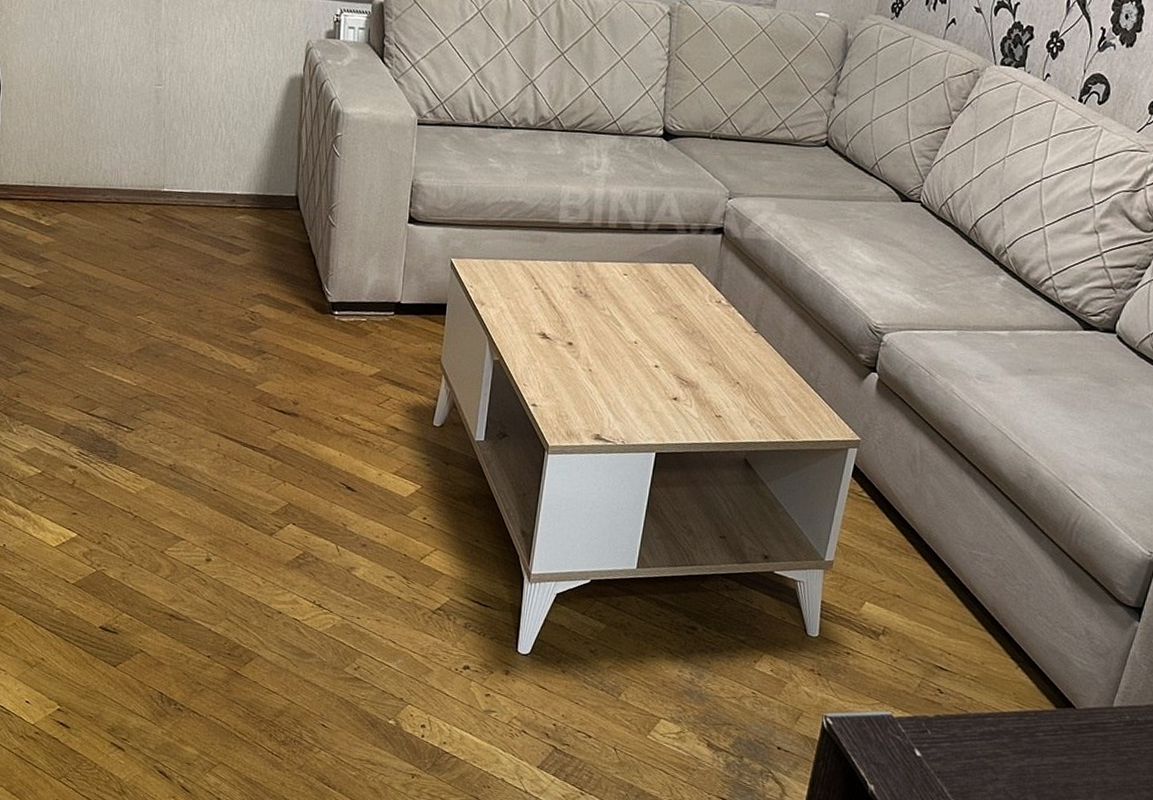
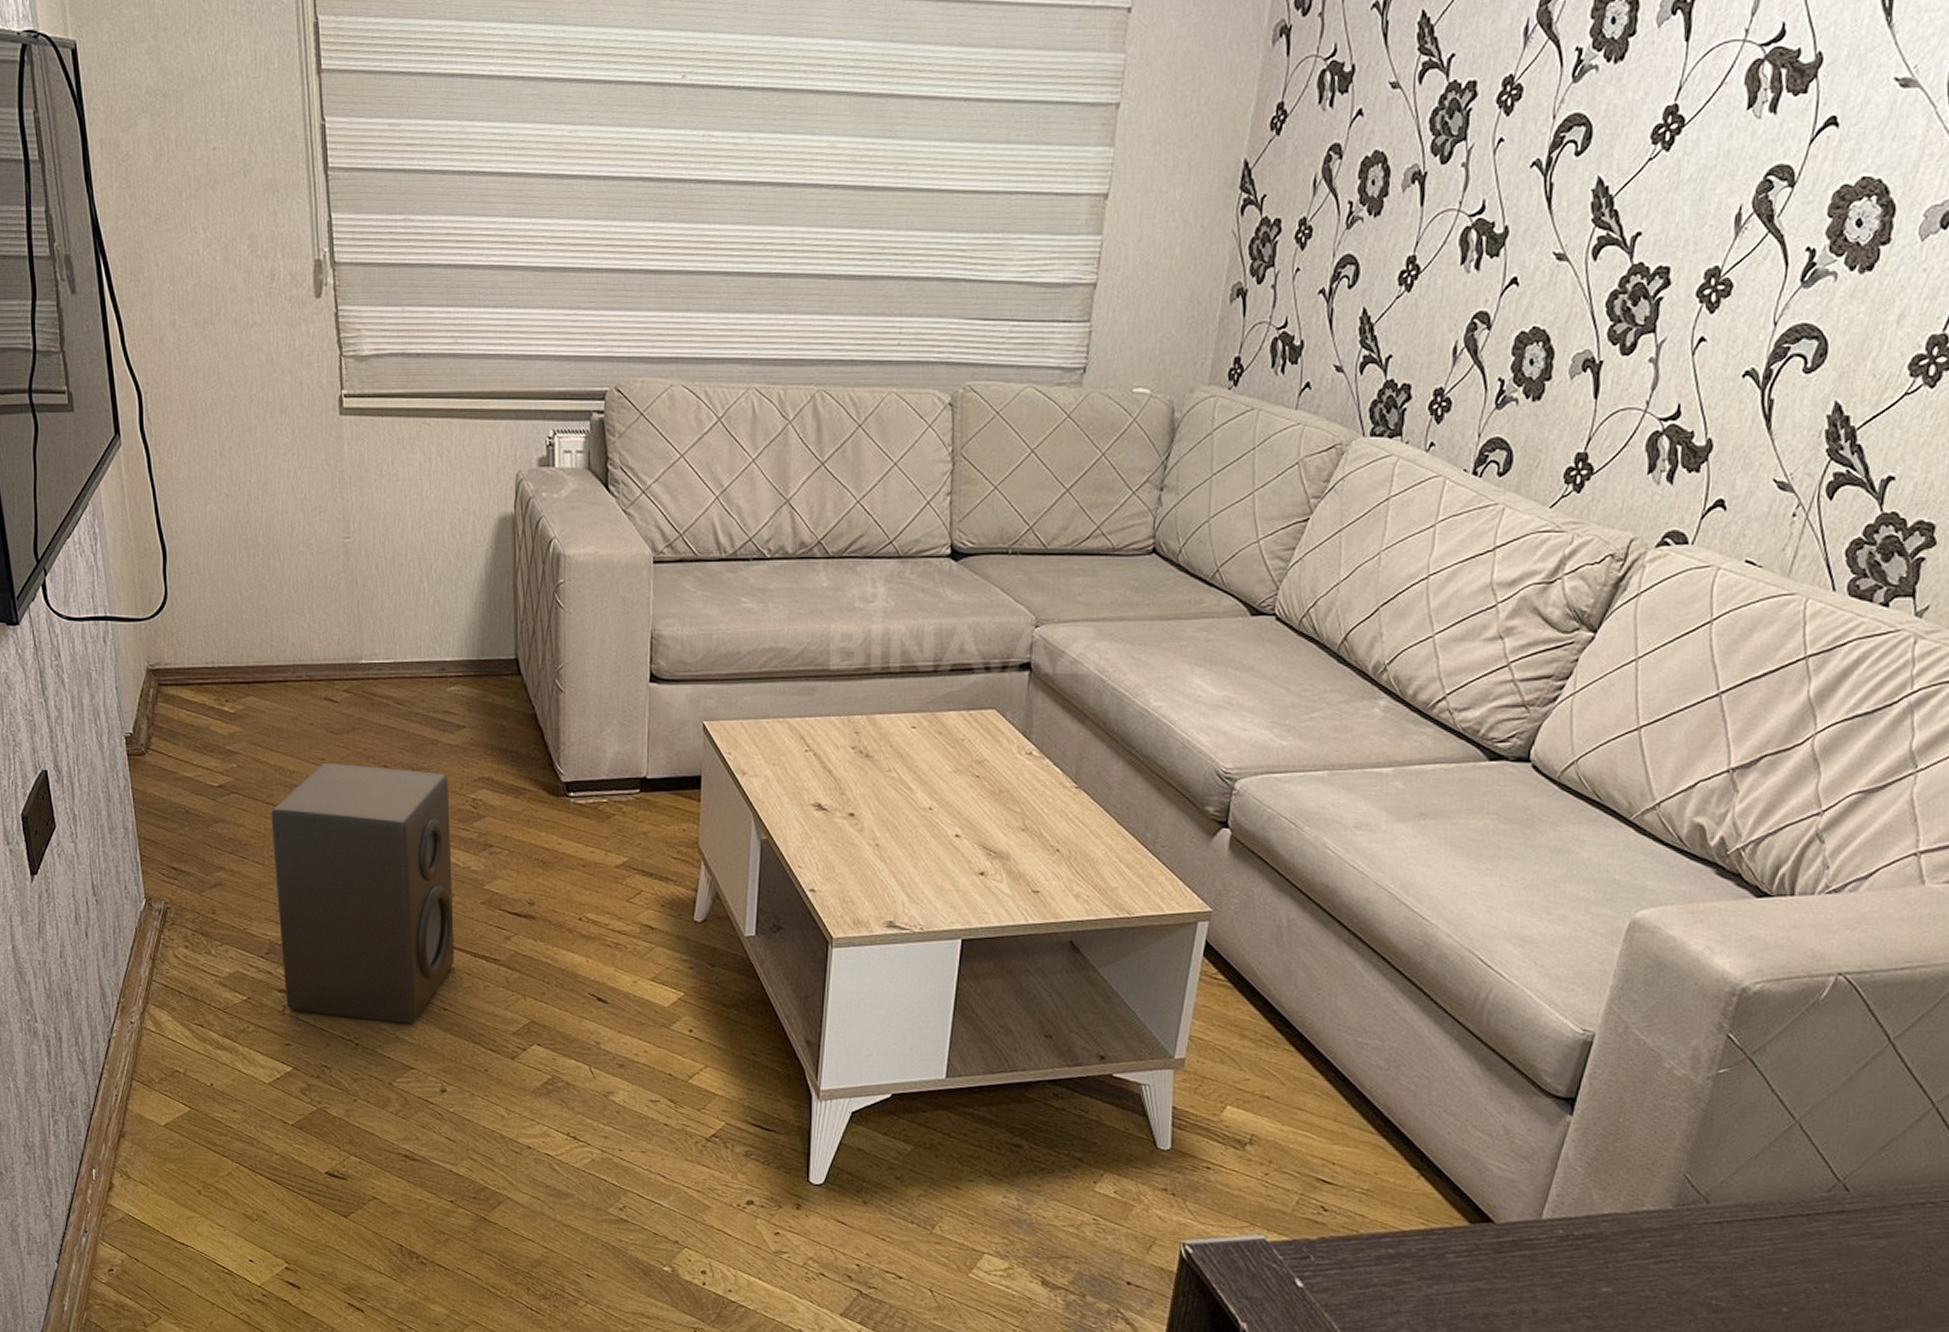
bookshelf speaker: none [74,273,232,501] -> present [271,762,454,1024]

